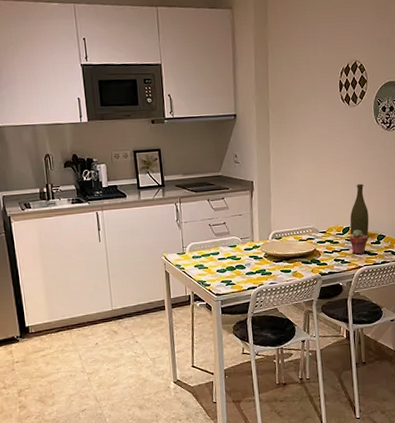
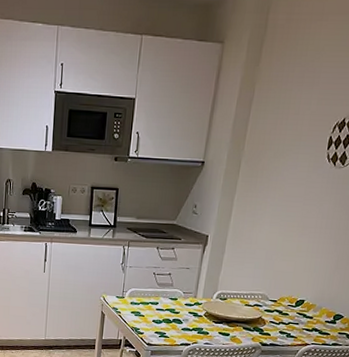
bottle: present [349,184,369,237] -> none [303,255,331,313]
potted succulent: present [349,229,369,255] -> none [301,304,324,332]

